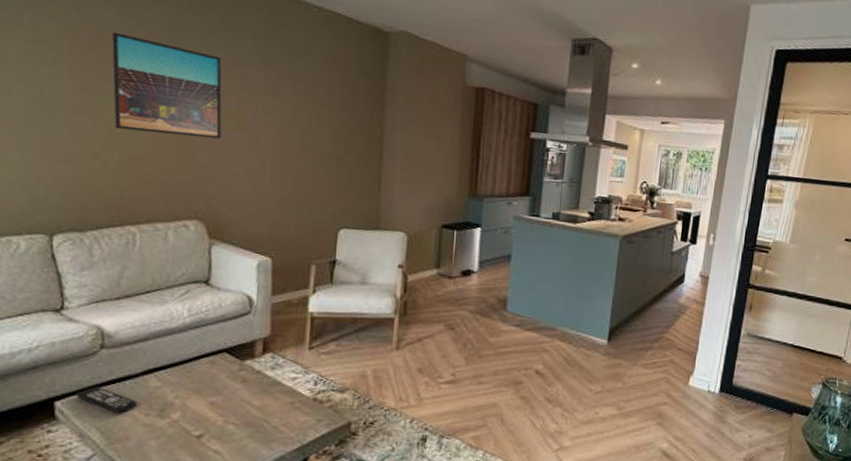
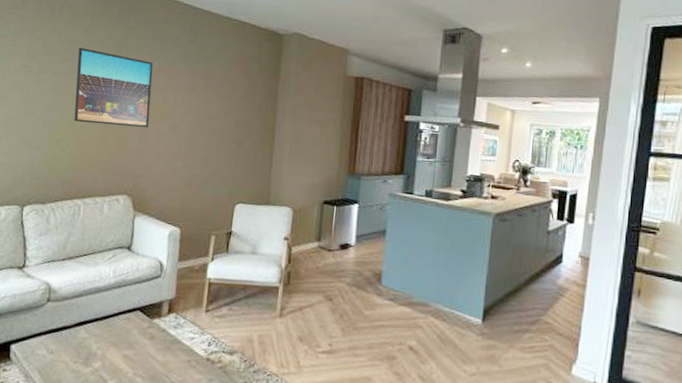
remote control: present [75,386,138,414] -> none [26,334,70,360]

